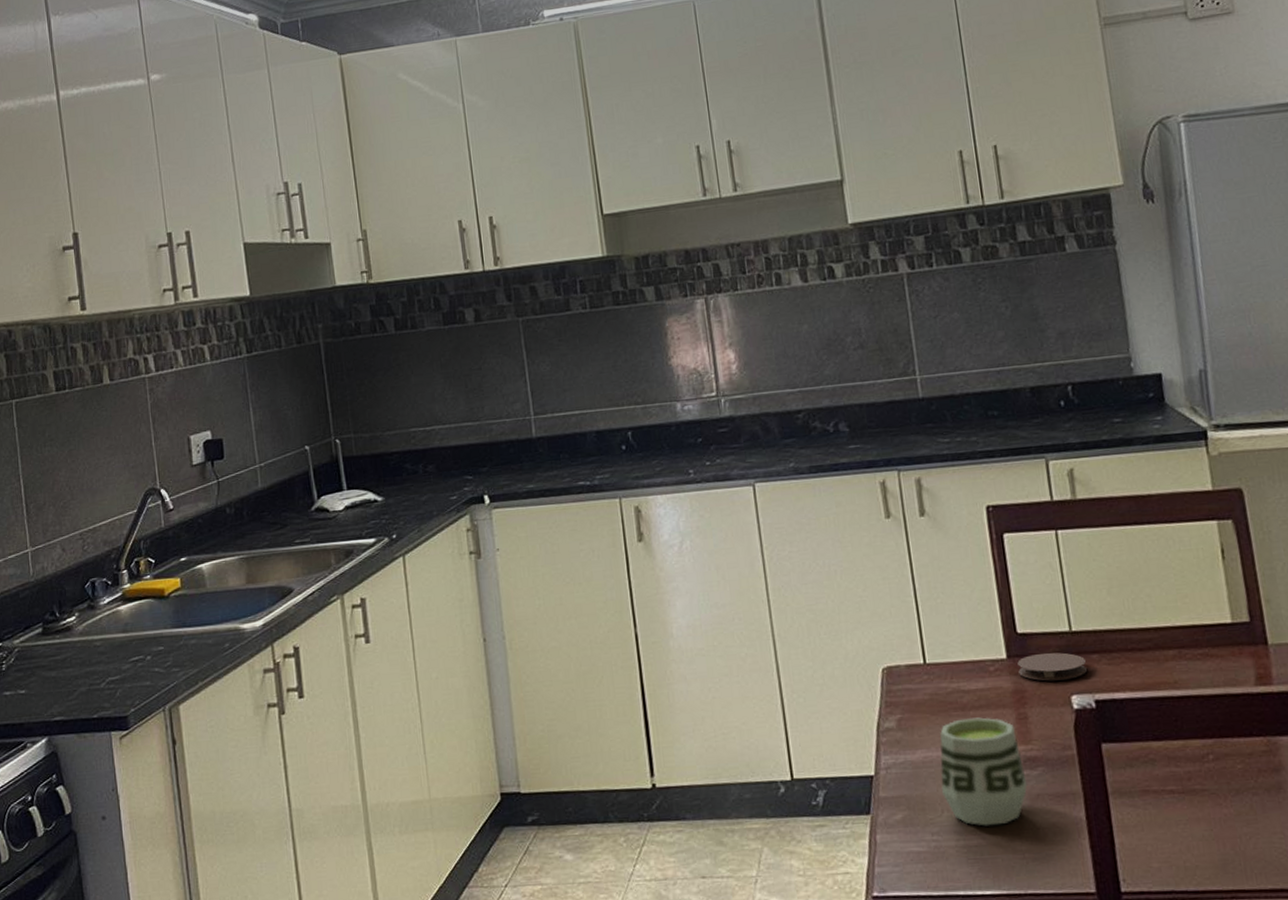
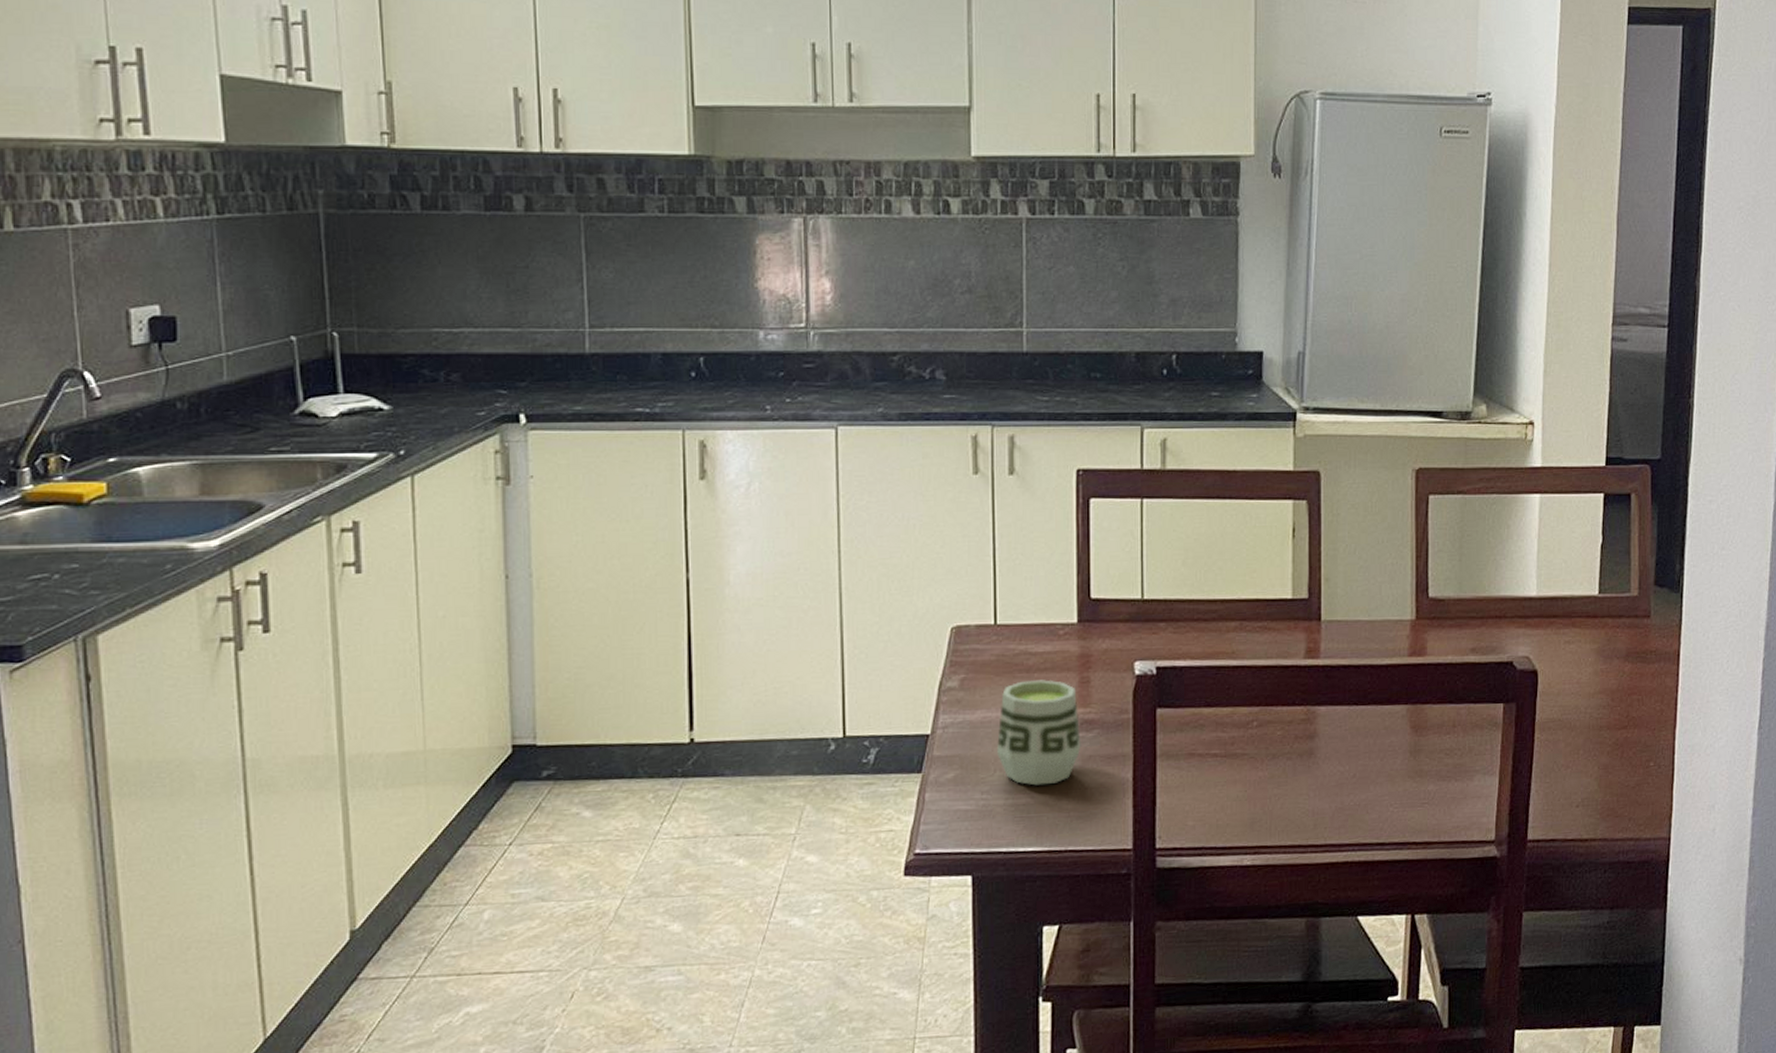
coaster: present [1017,652,1087,681] -> none [1087,618,1154,647]

